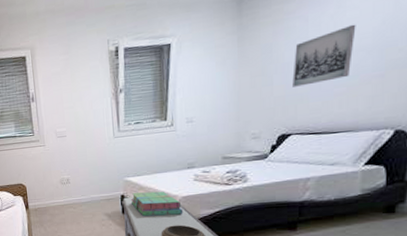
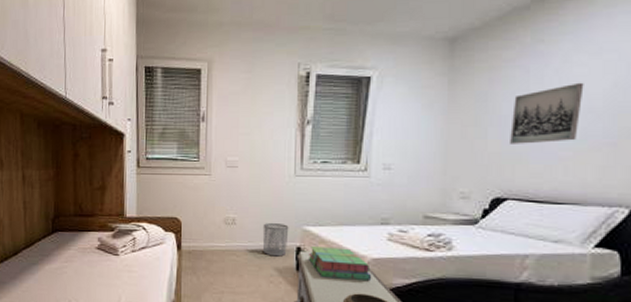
waste bin: none [92,178,114,205] -> present [262,223,289,257]

